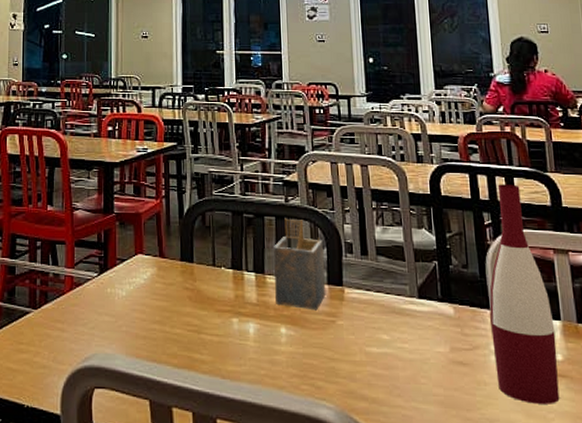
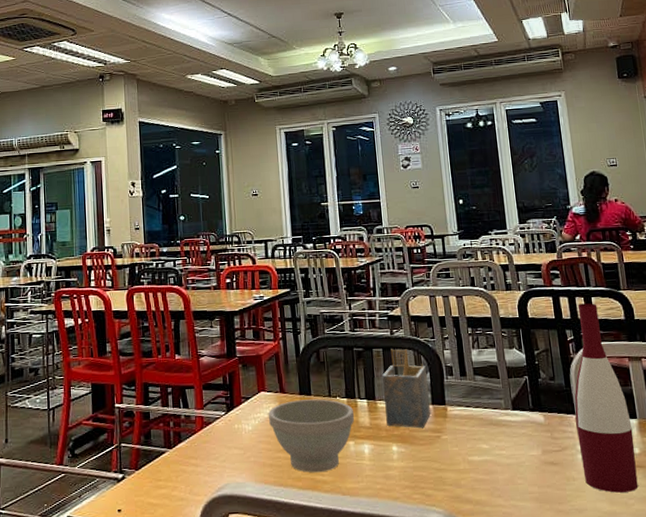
bowl: none [145,267,239,351] -> present [269,399,354,473]

